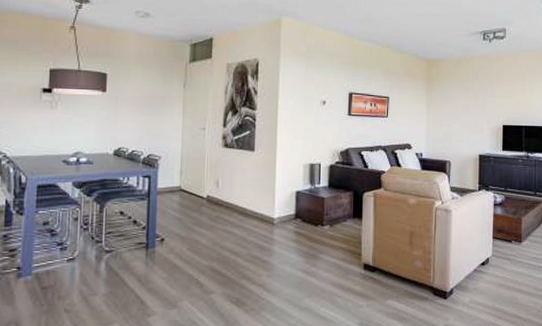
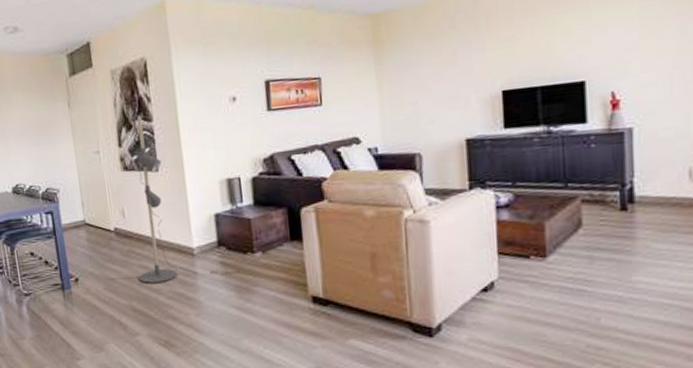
floor lamp: none [222,103,310,246] -> present [134,115,240,283]

